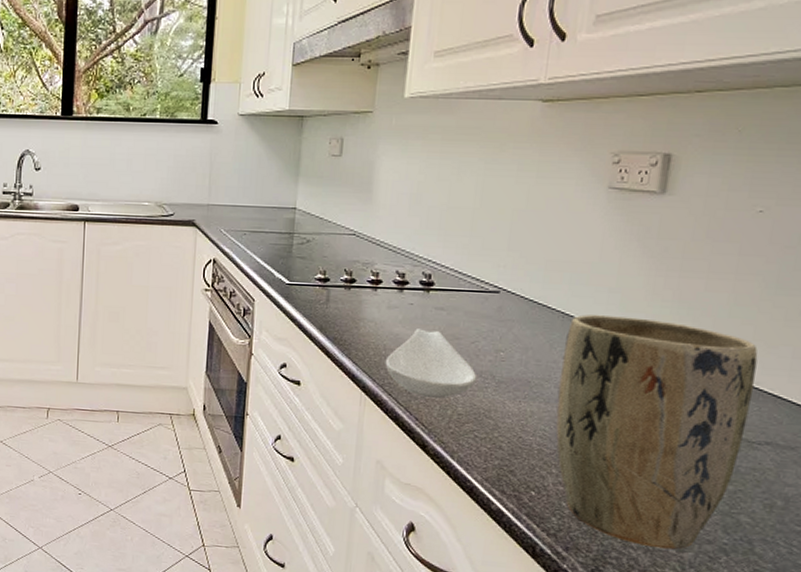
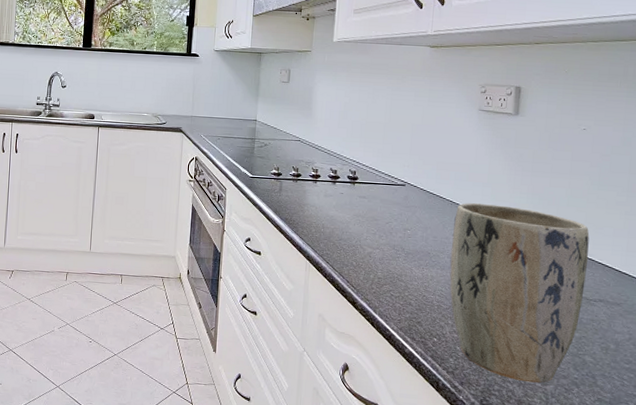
spoon rest: present [385,329,477,400] -> none [323,212,391,267]

